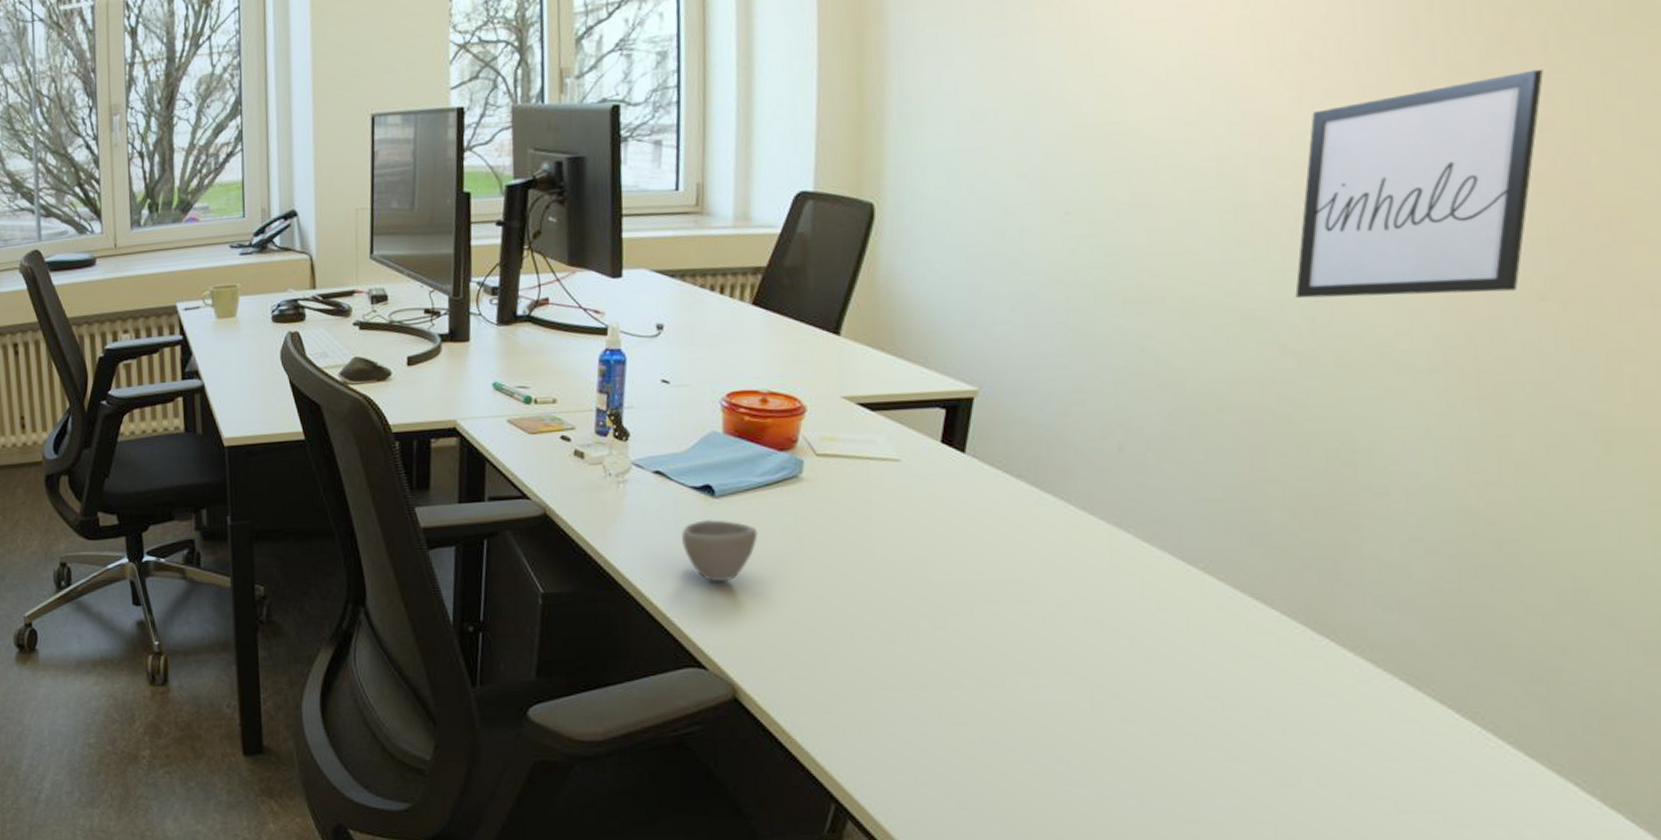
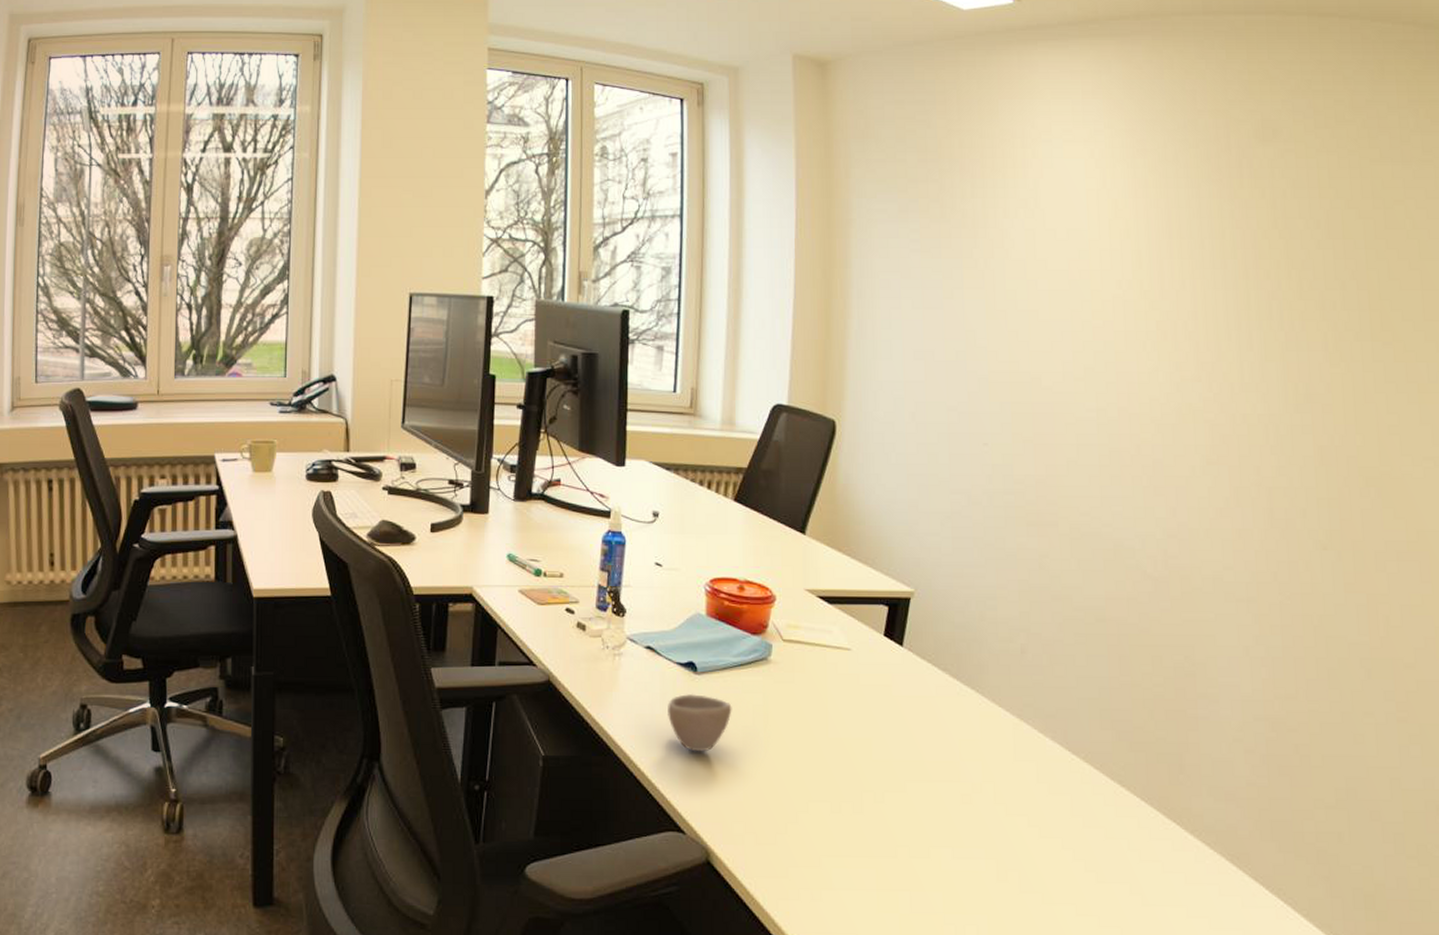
wall art: present [1295,68,1543,299] -> none [1153,363,1325,540]

